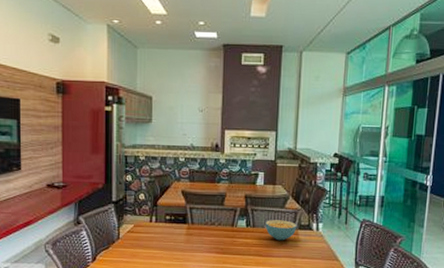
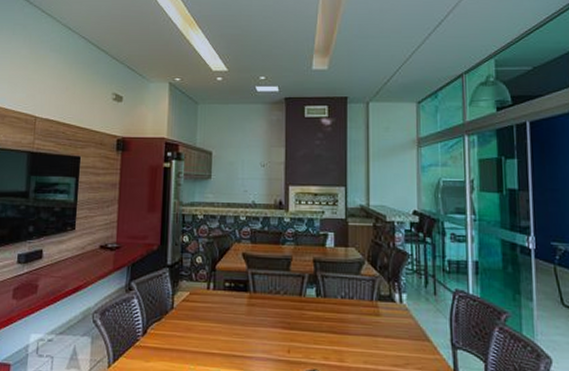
cereal bowl: present [265,220,297,241] -> none [338,288,376,315]

